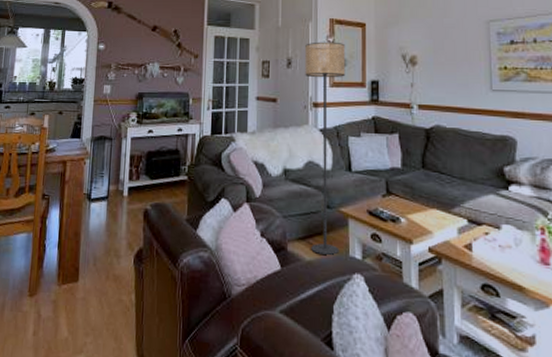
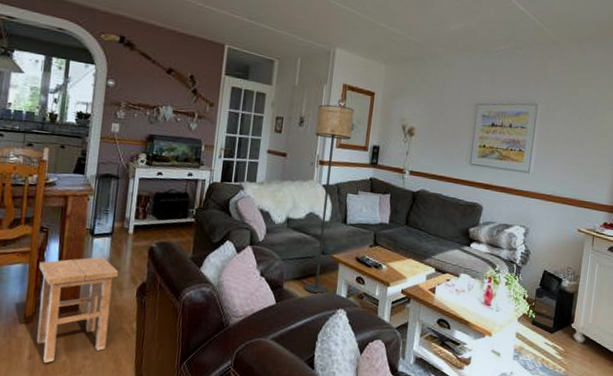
stool: none [40,222,115,341] -> present [36,256,118,364]

